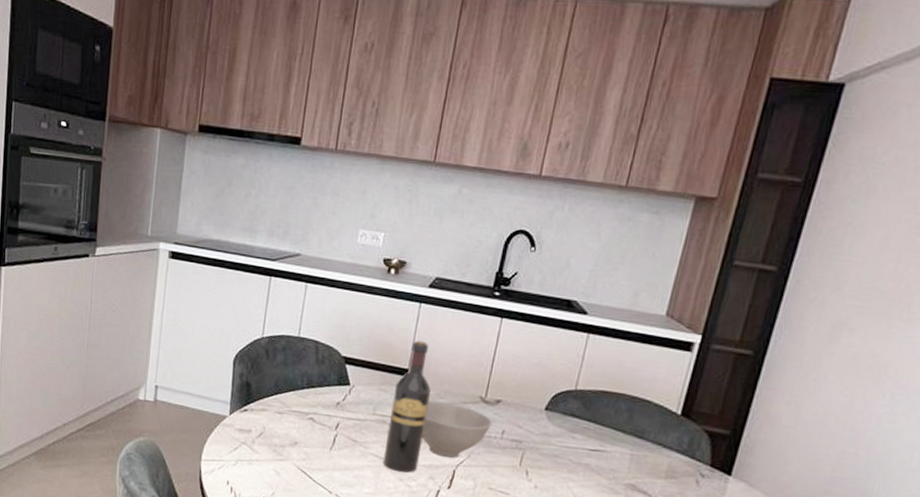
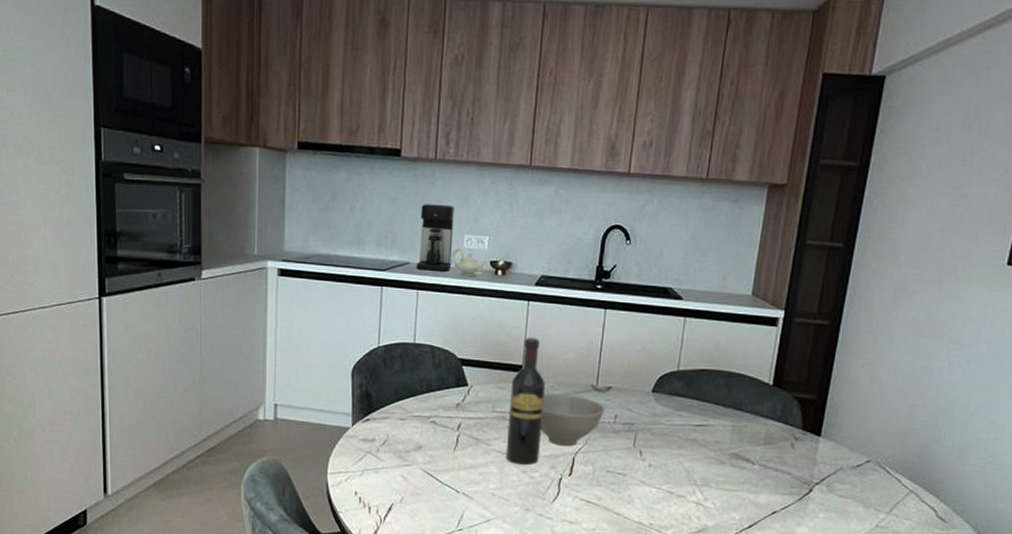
coffee maker: none [307,195,351,267] -> present [417,204,454,273]
teapot: none [344,241,381,274] -> present [452,246,488,277]

